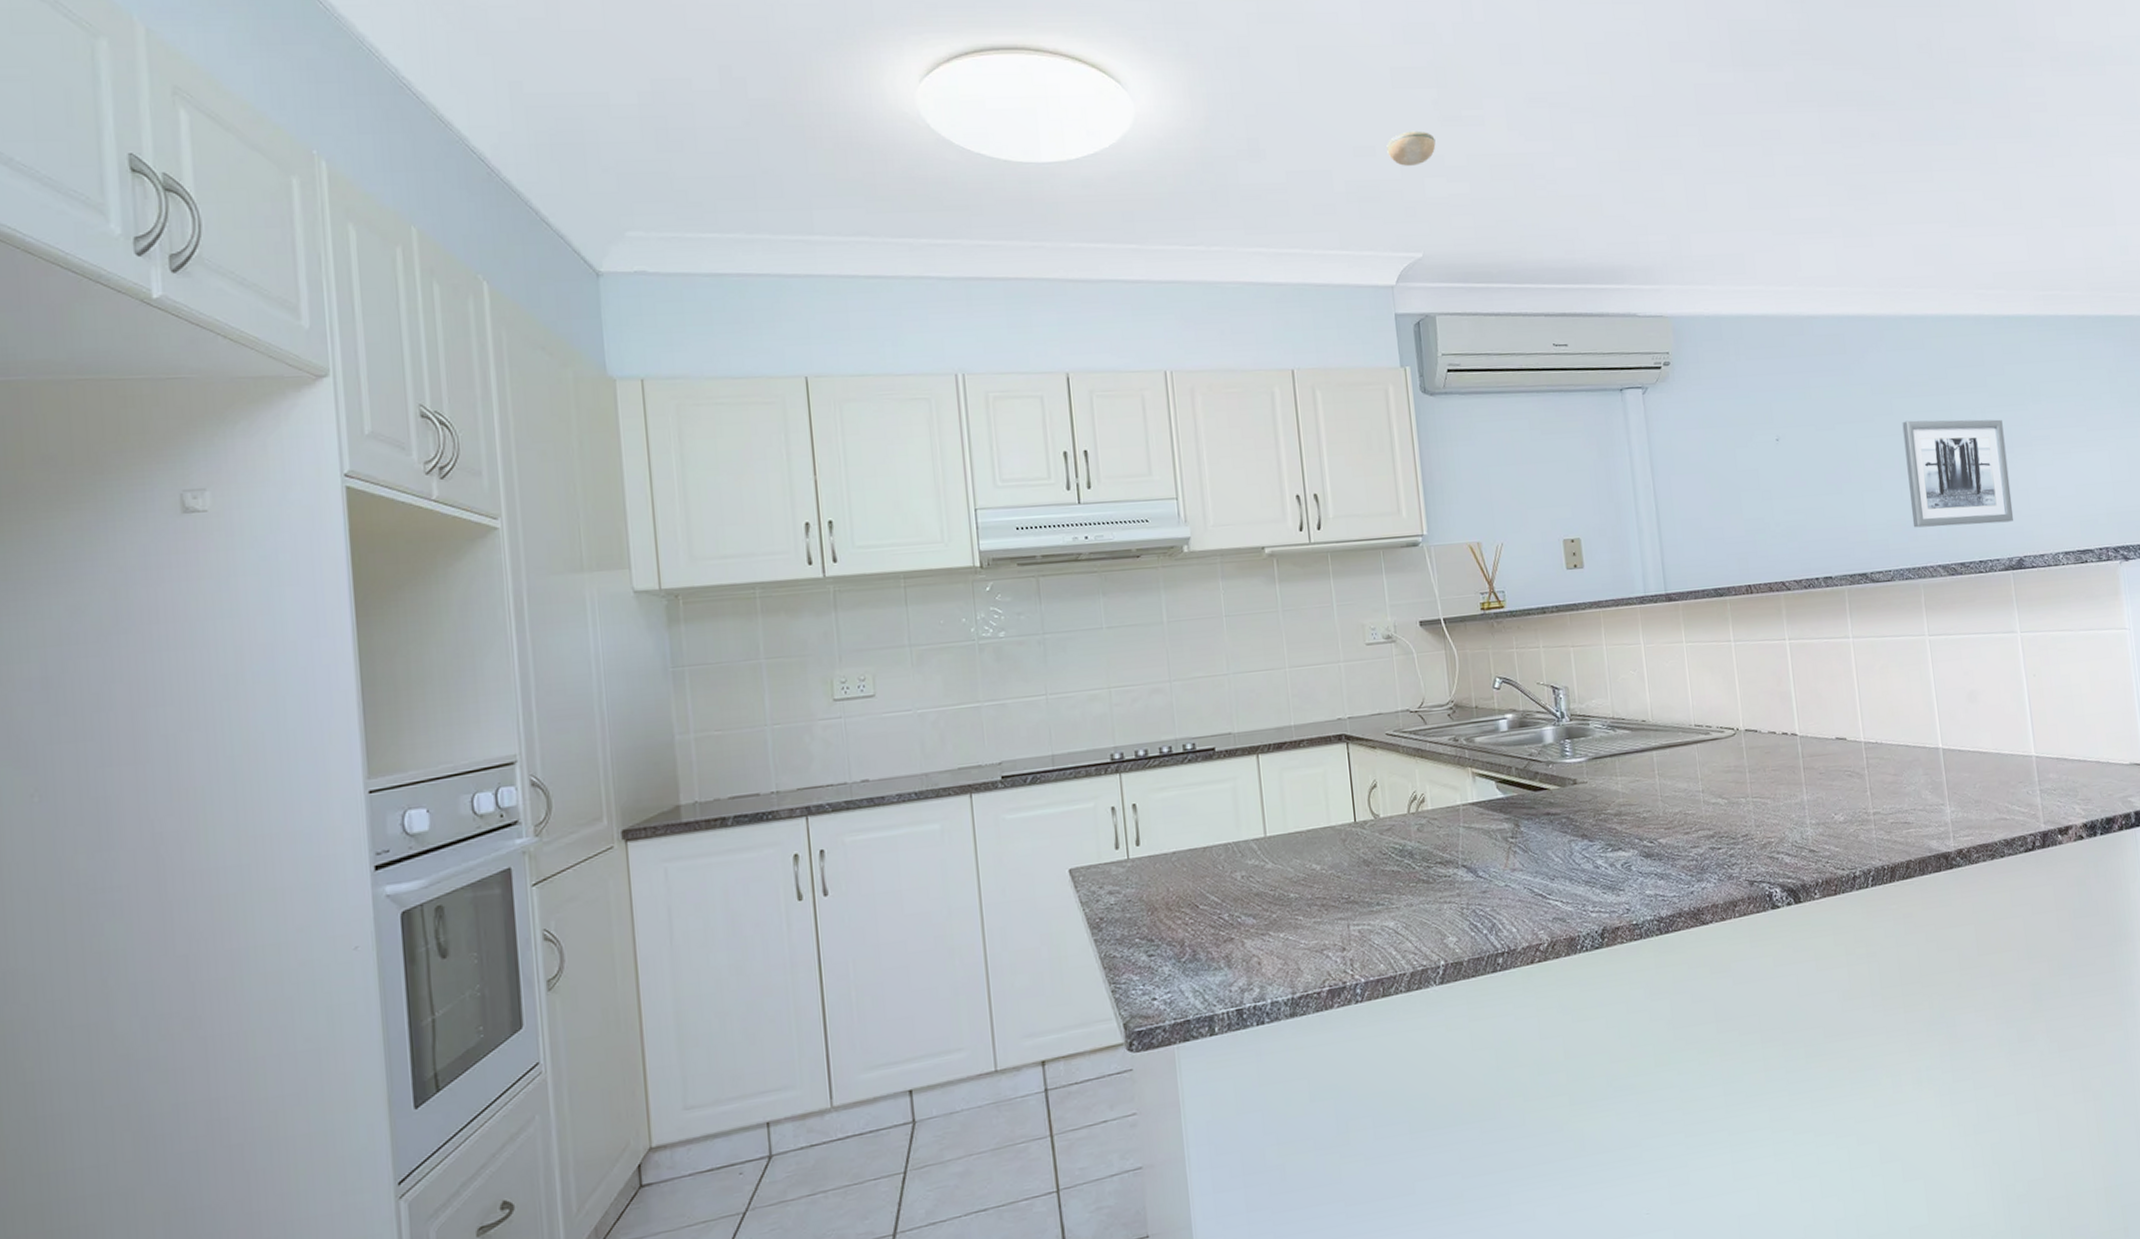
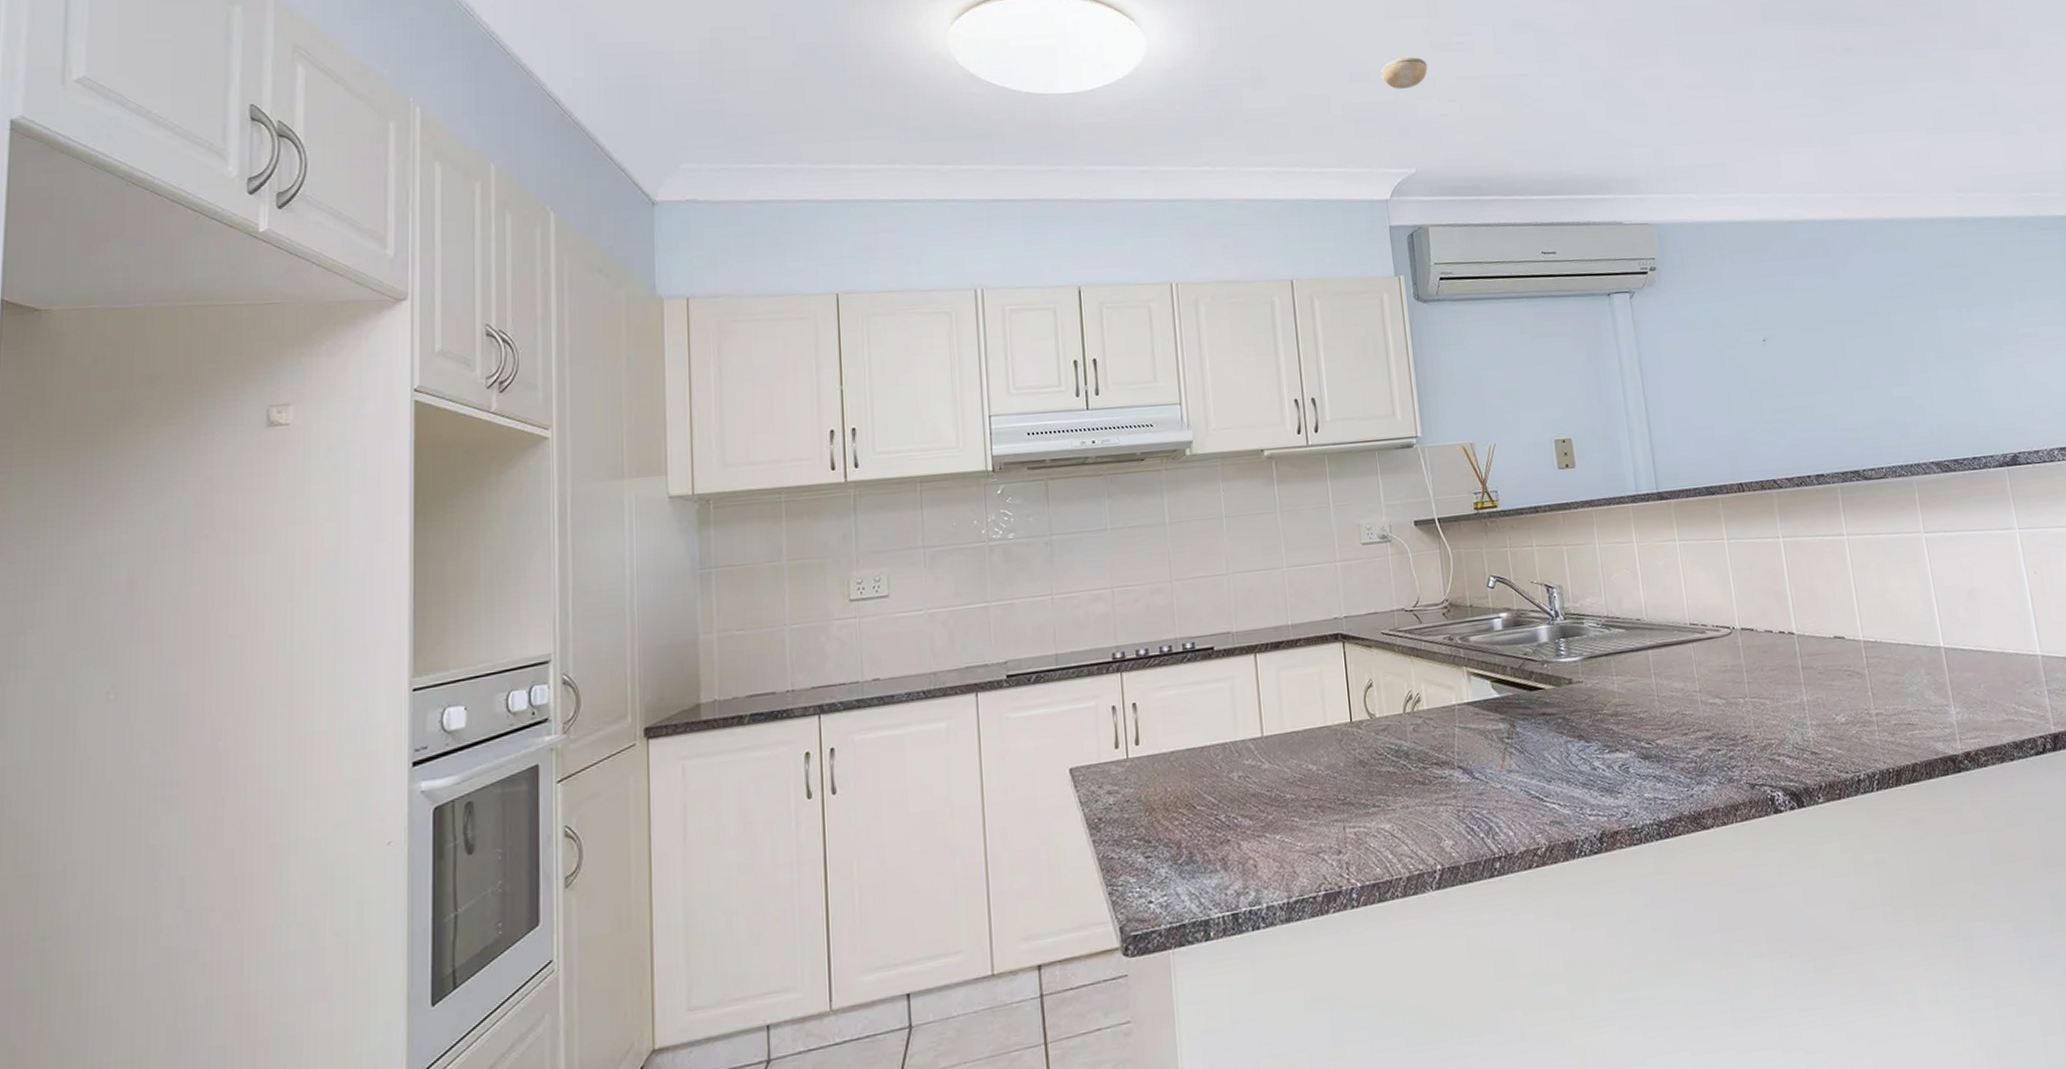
wall art: present [1902,419,2014,528] -> none [1888,317,2006,425]

